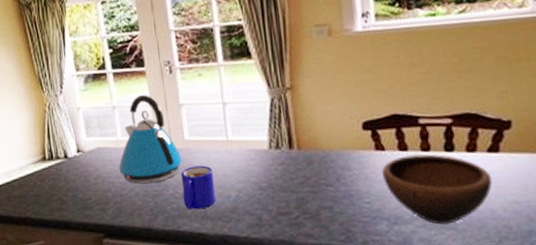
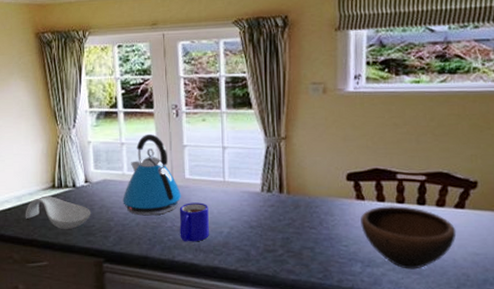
spoon rest: none [16,169,87,205] -> present [25,195,91,230]

